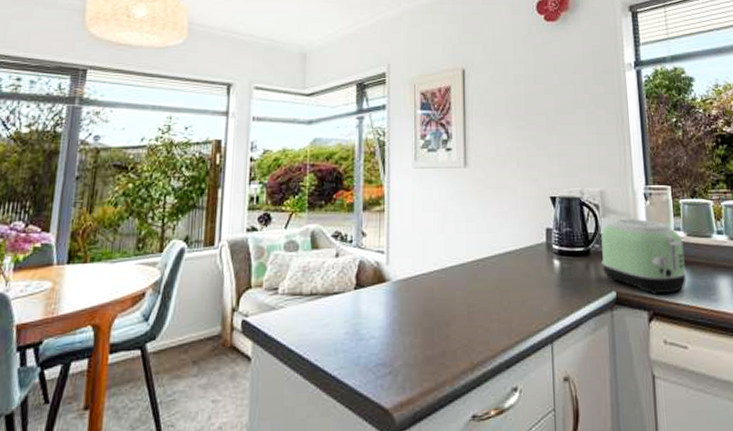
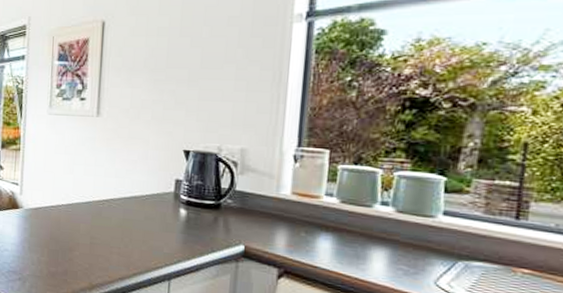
toaster: present [600,218,687,295] -> none [232,177,334,256]

